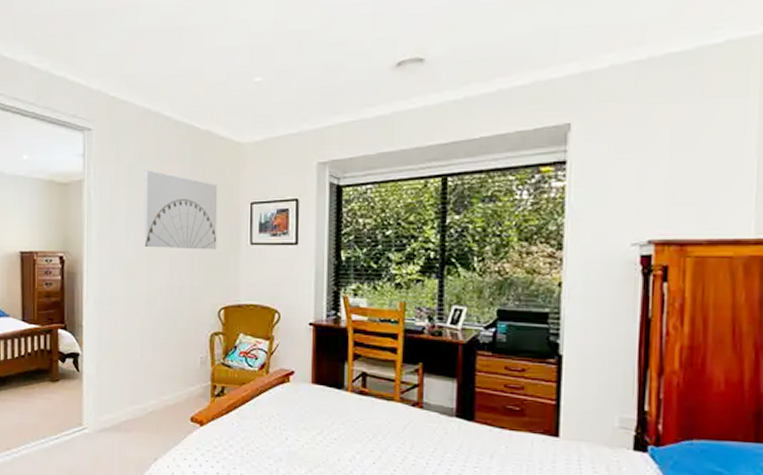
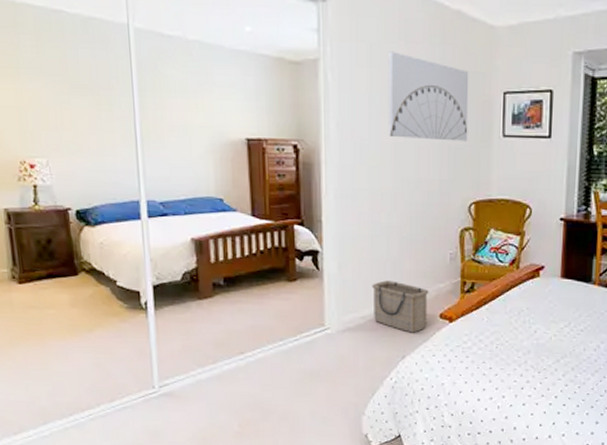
basket: none [127,382,180,436] -> present [372,280,429,333]

